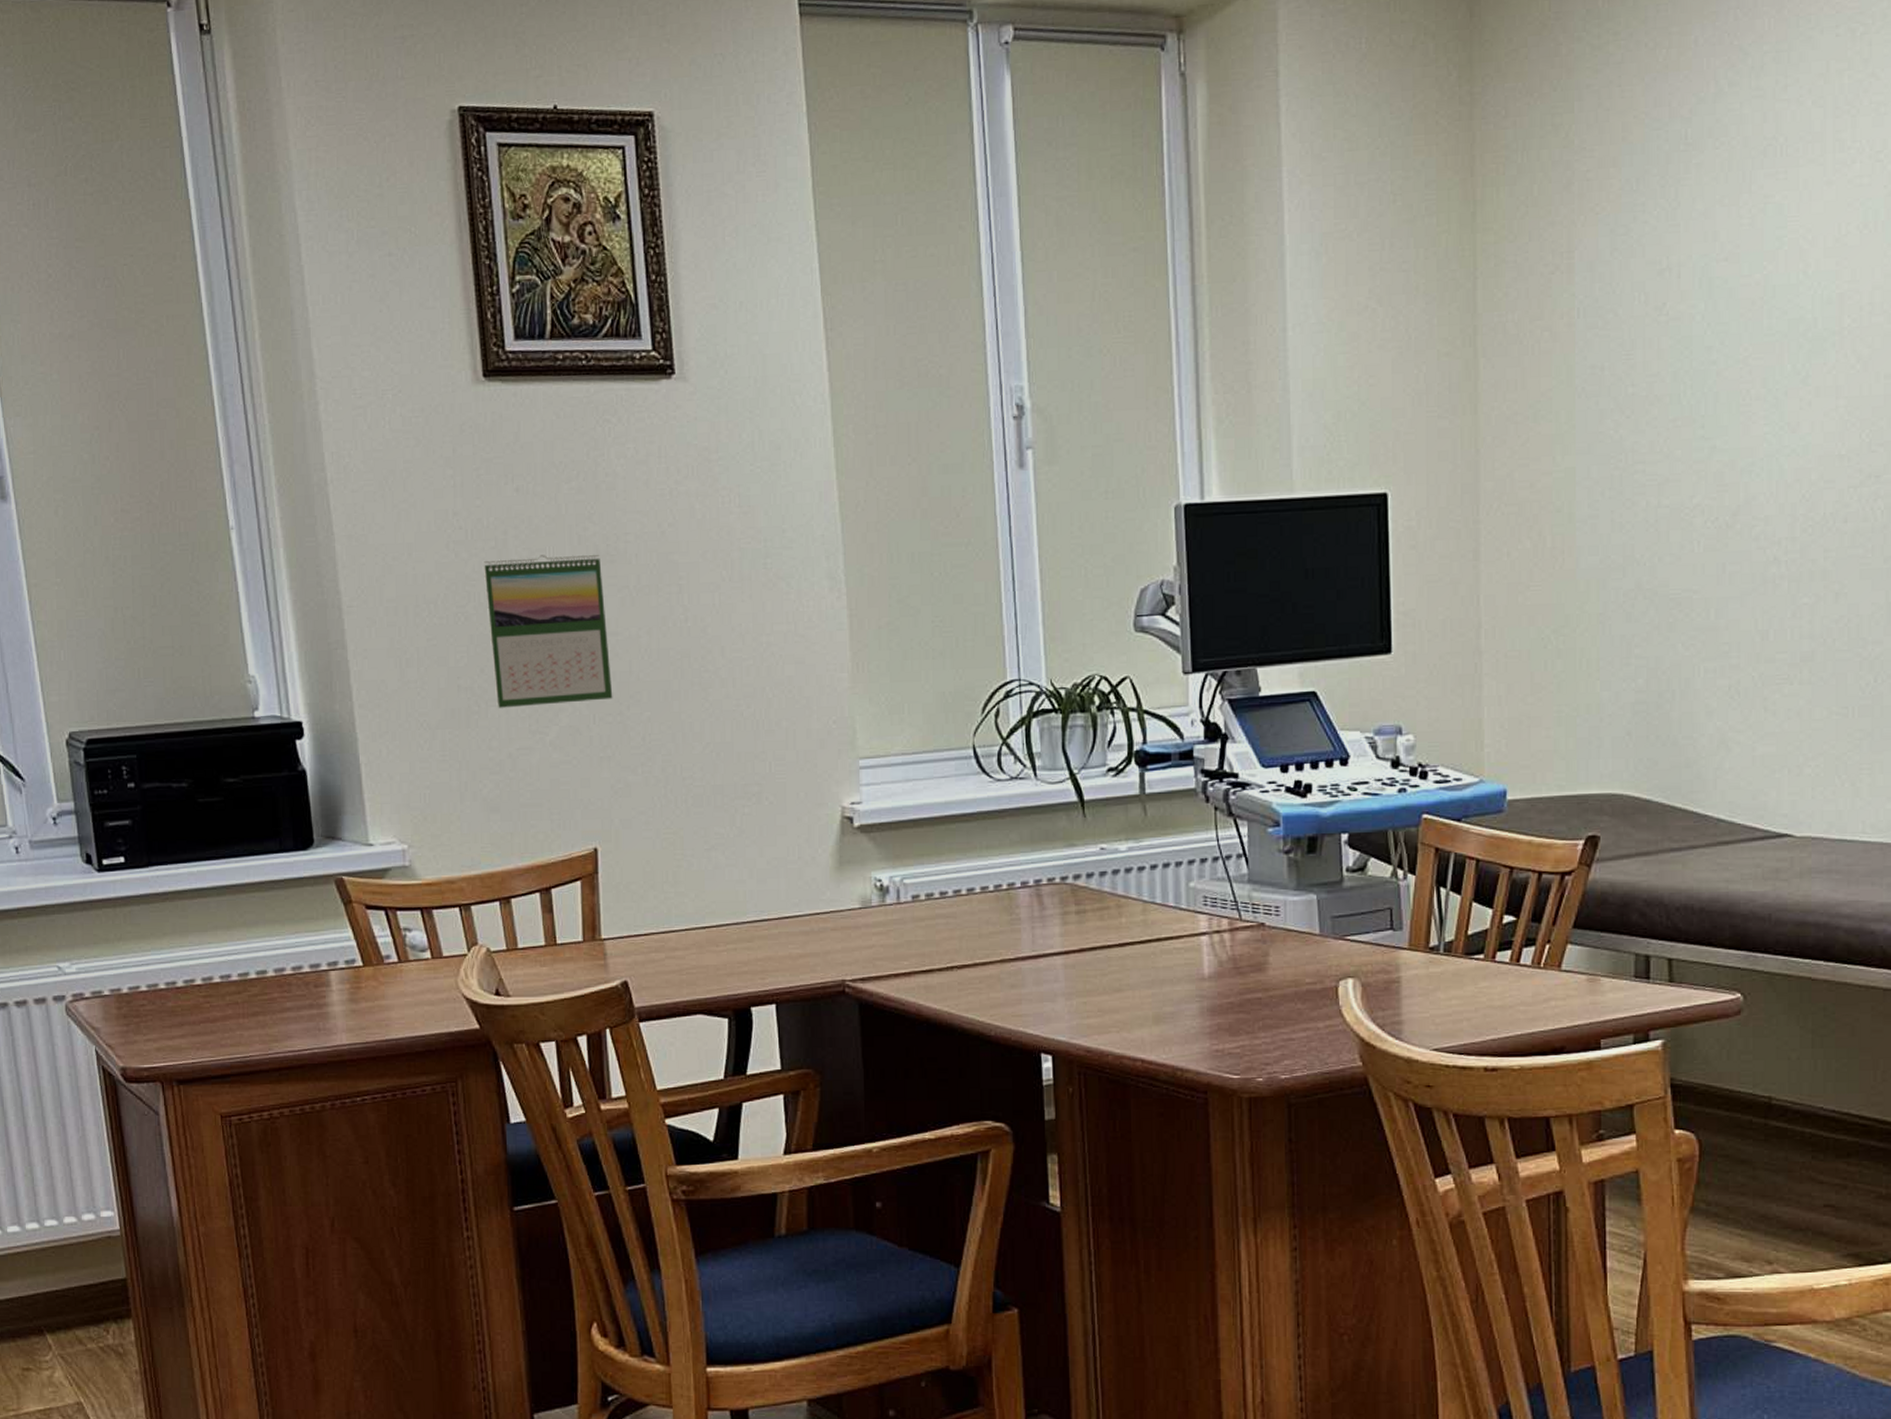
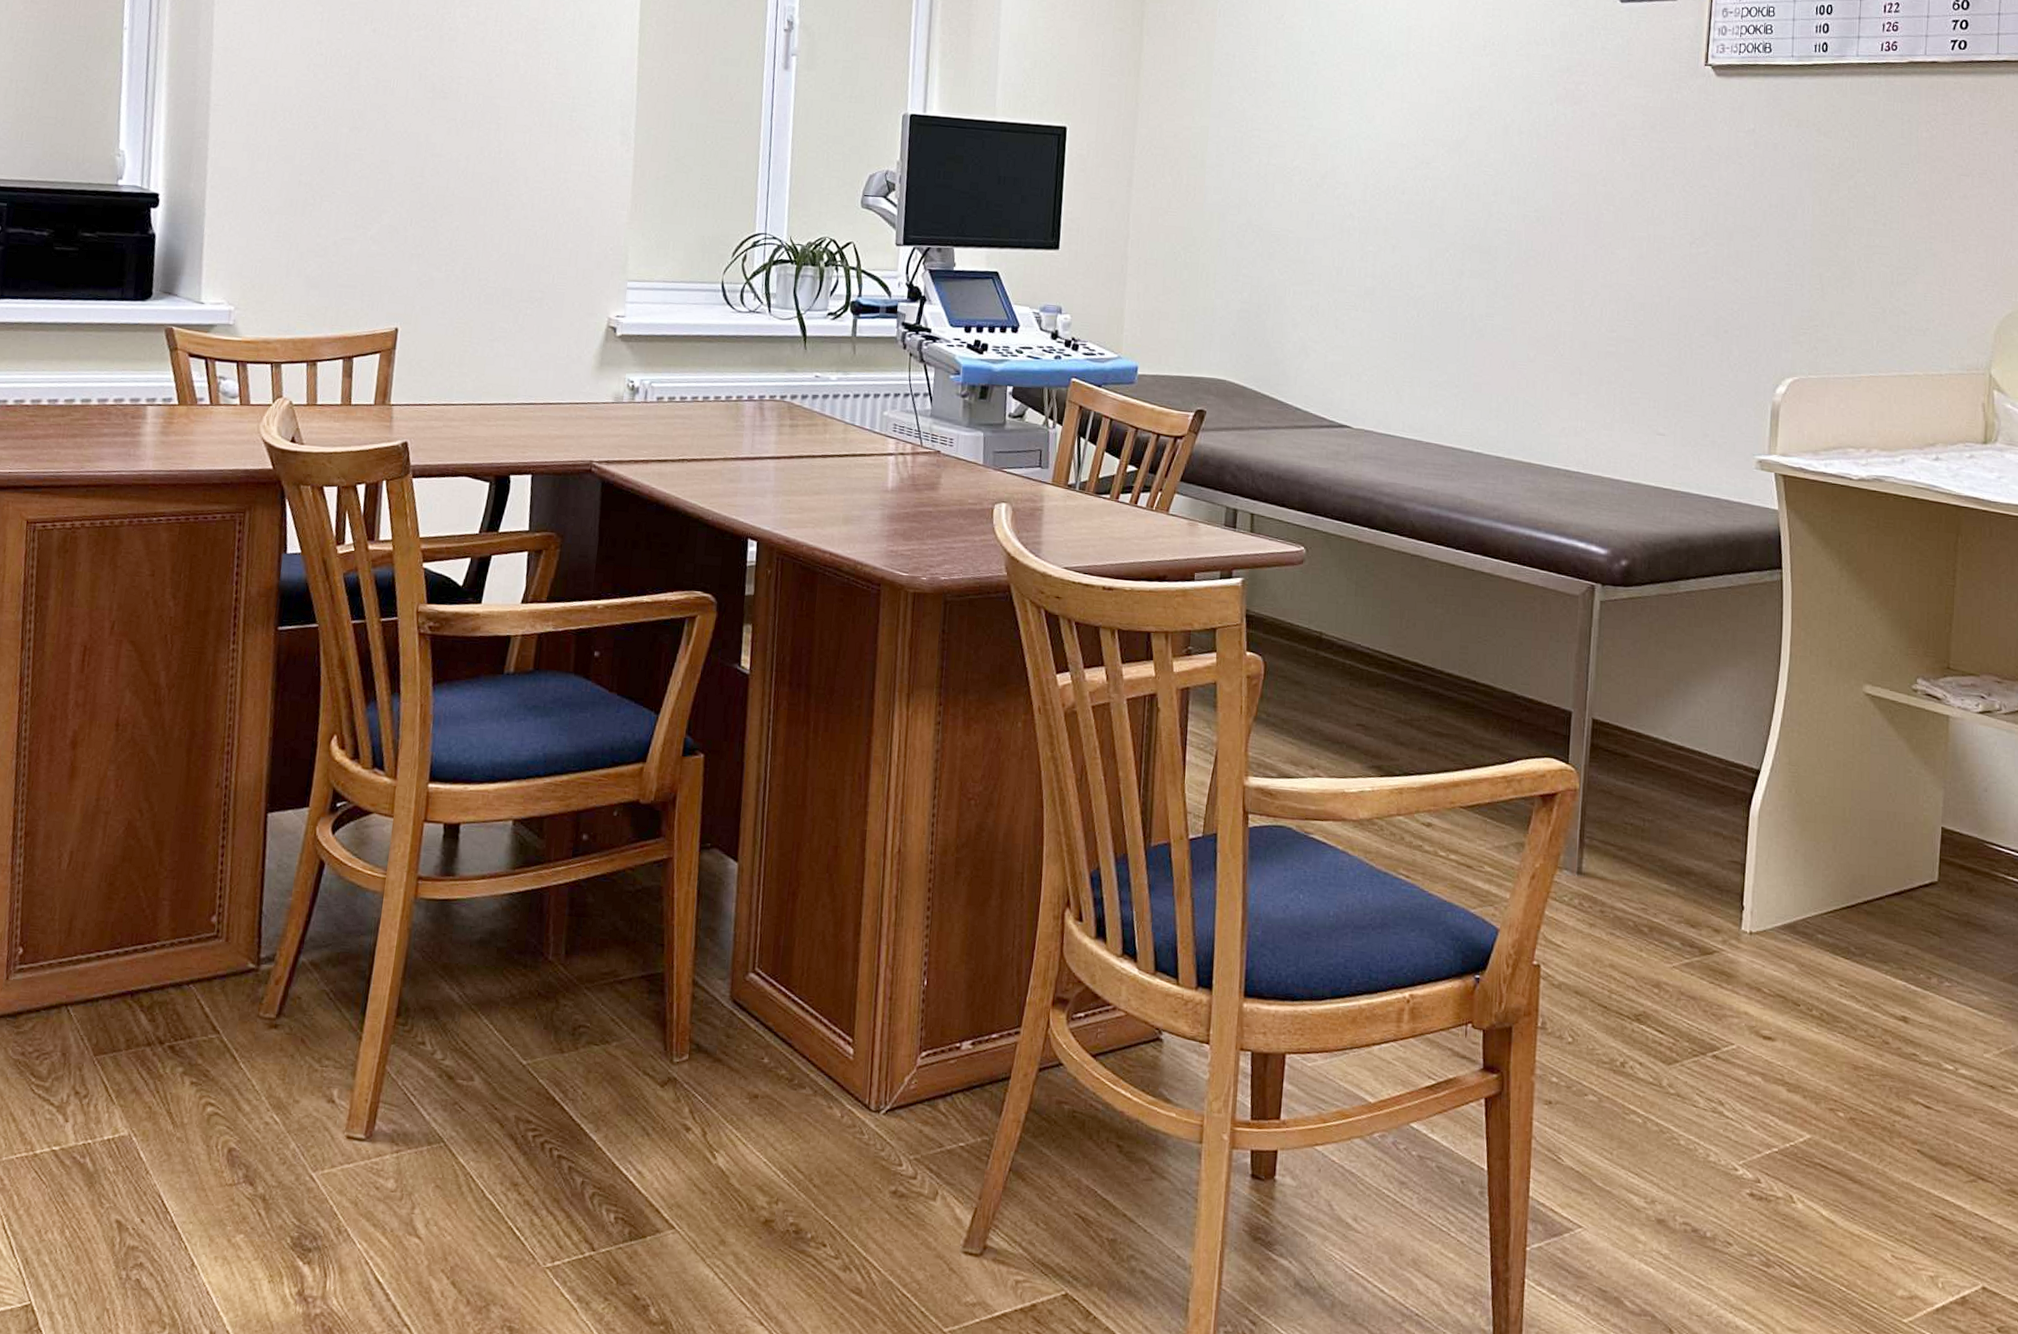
calendar: present [482,554,613,708] -> none [330,83,436,208]

